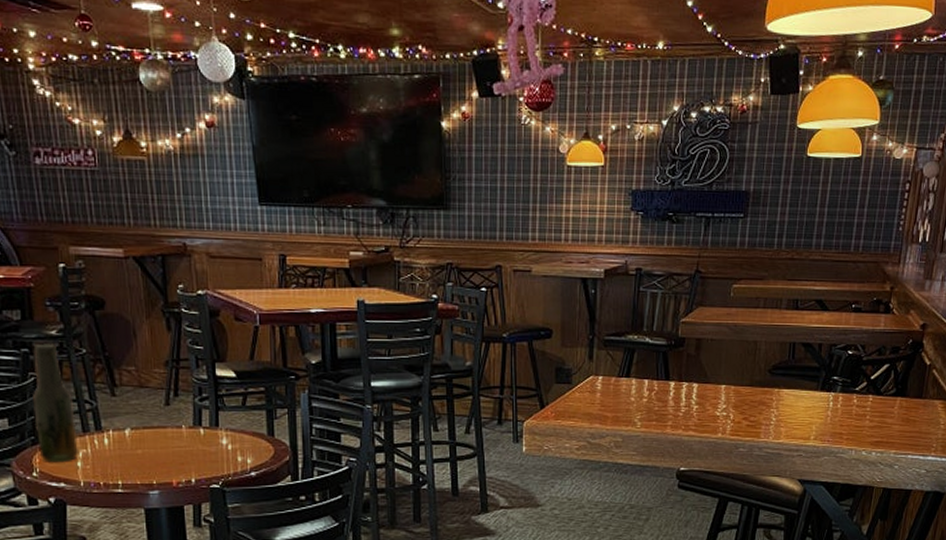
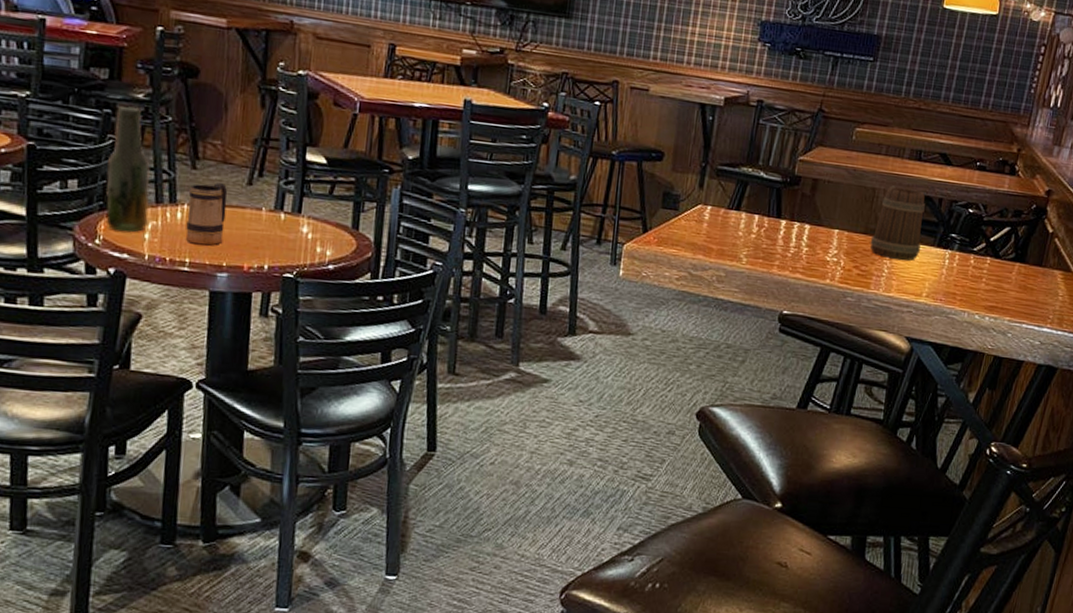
beer mug: none [112,405,150,467] -> present [186,182,228,246]
beer mug: none [756,336,806,407] -> present [869,185,925,261]

